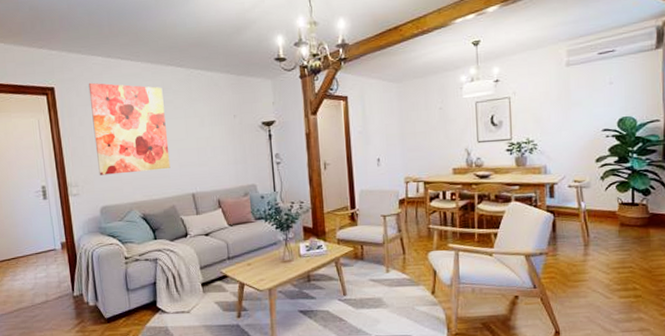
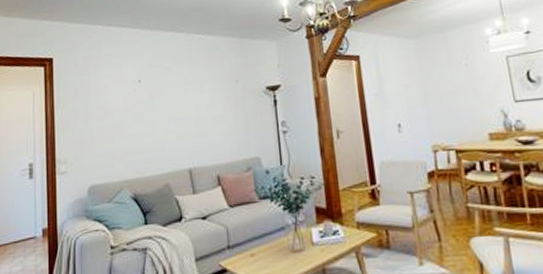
wall art: present [88,82,171,175] -> none [87,51,166,150]

